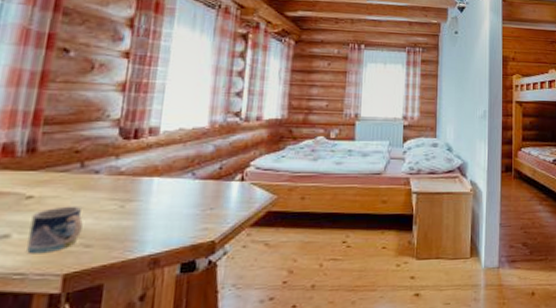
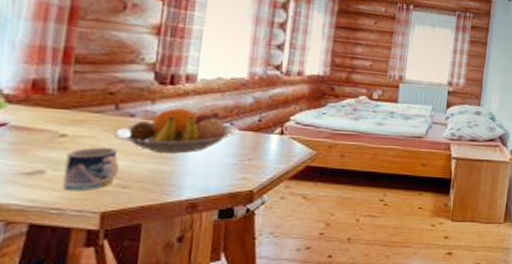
fruit bowl: none [77,161,200,208] -> present [113,108,239,154]

